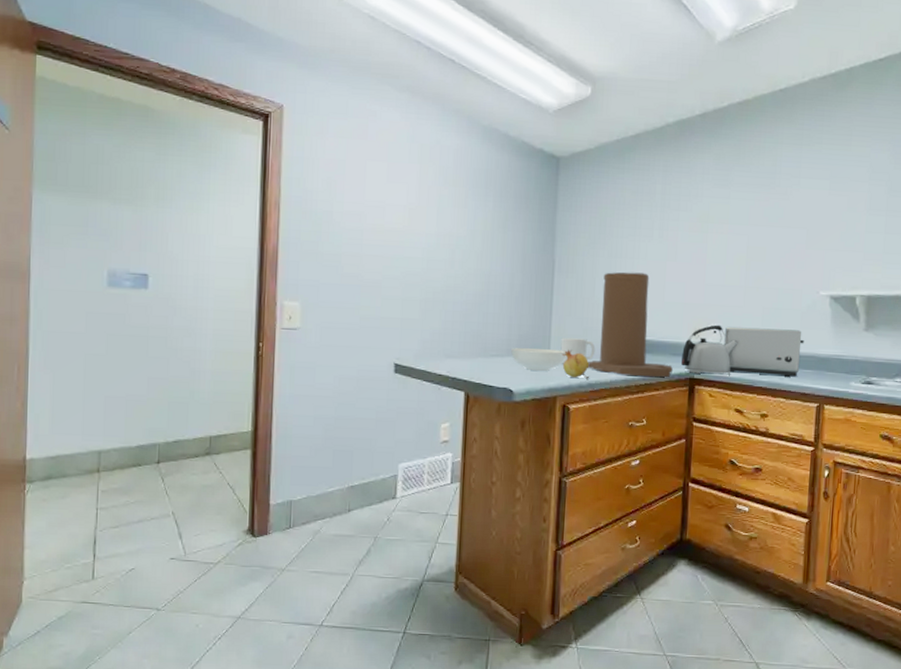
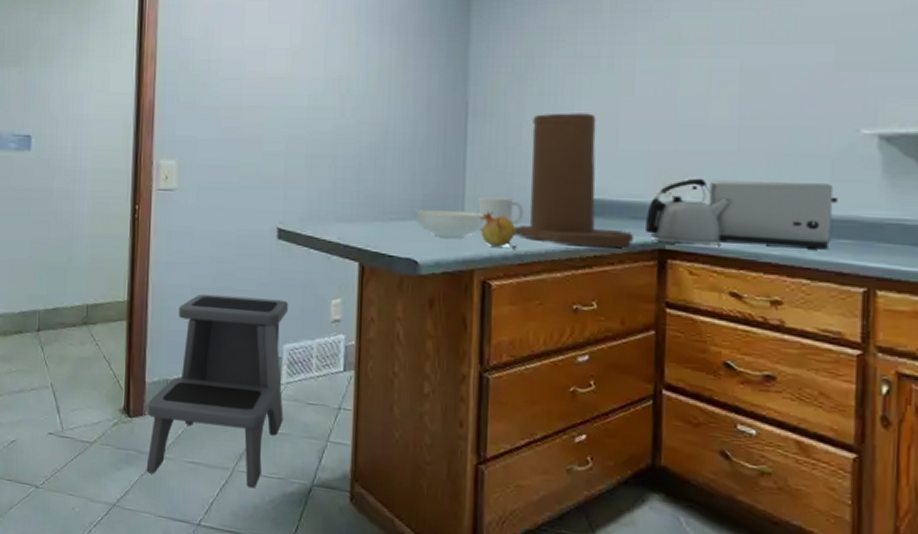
step stool: none [270,422,403,589] -> present [146,293,288,489]

